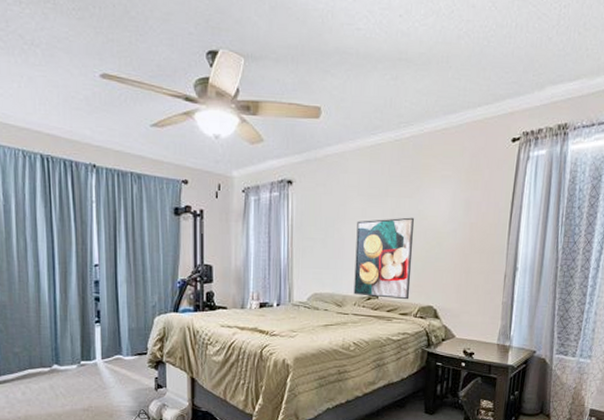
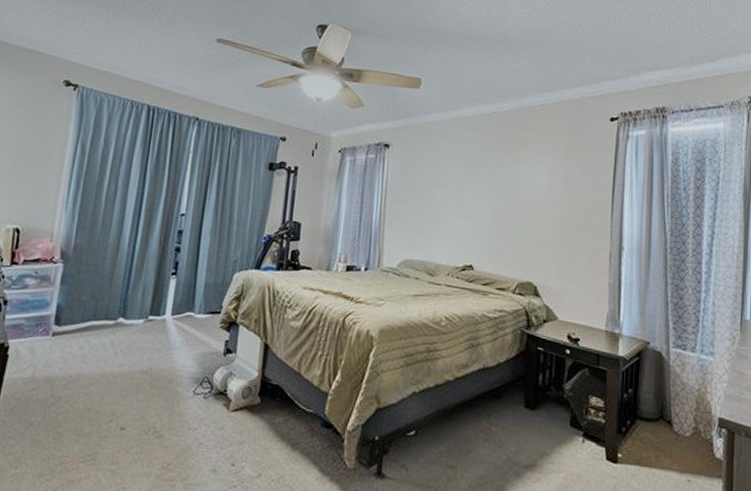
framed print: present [353,217,415,300] -> none [447,187,513,274]

